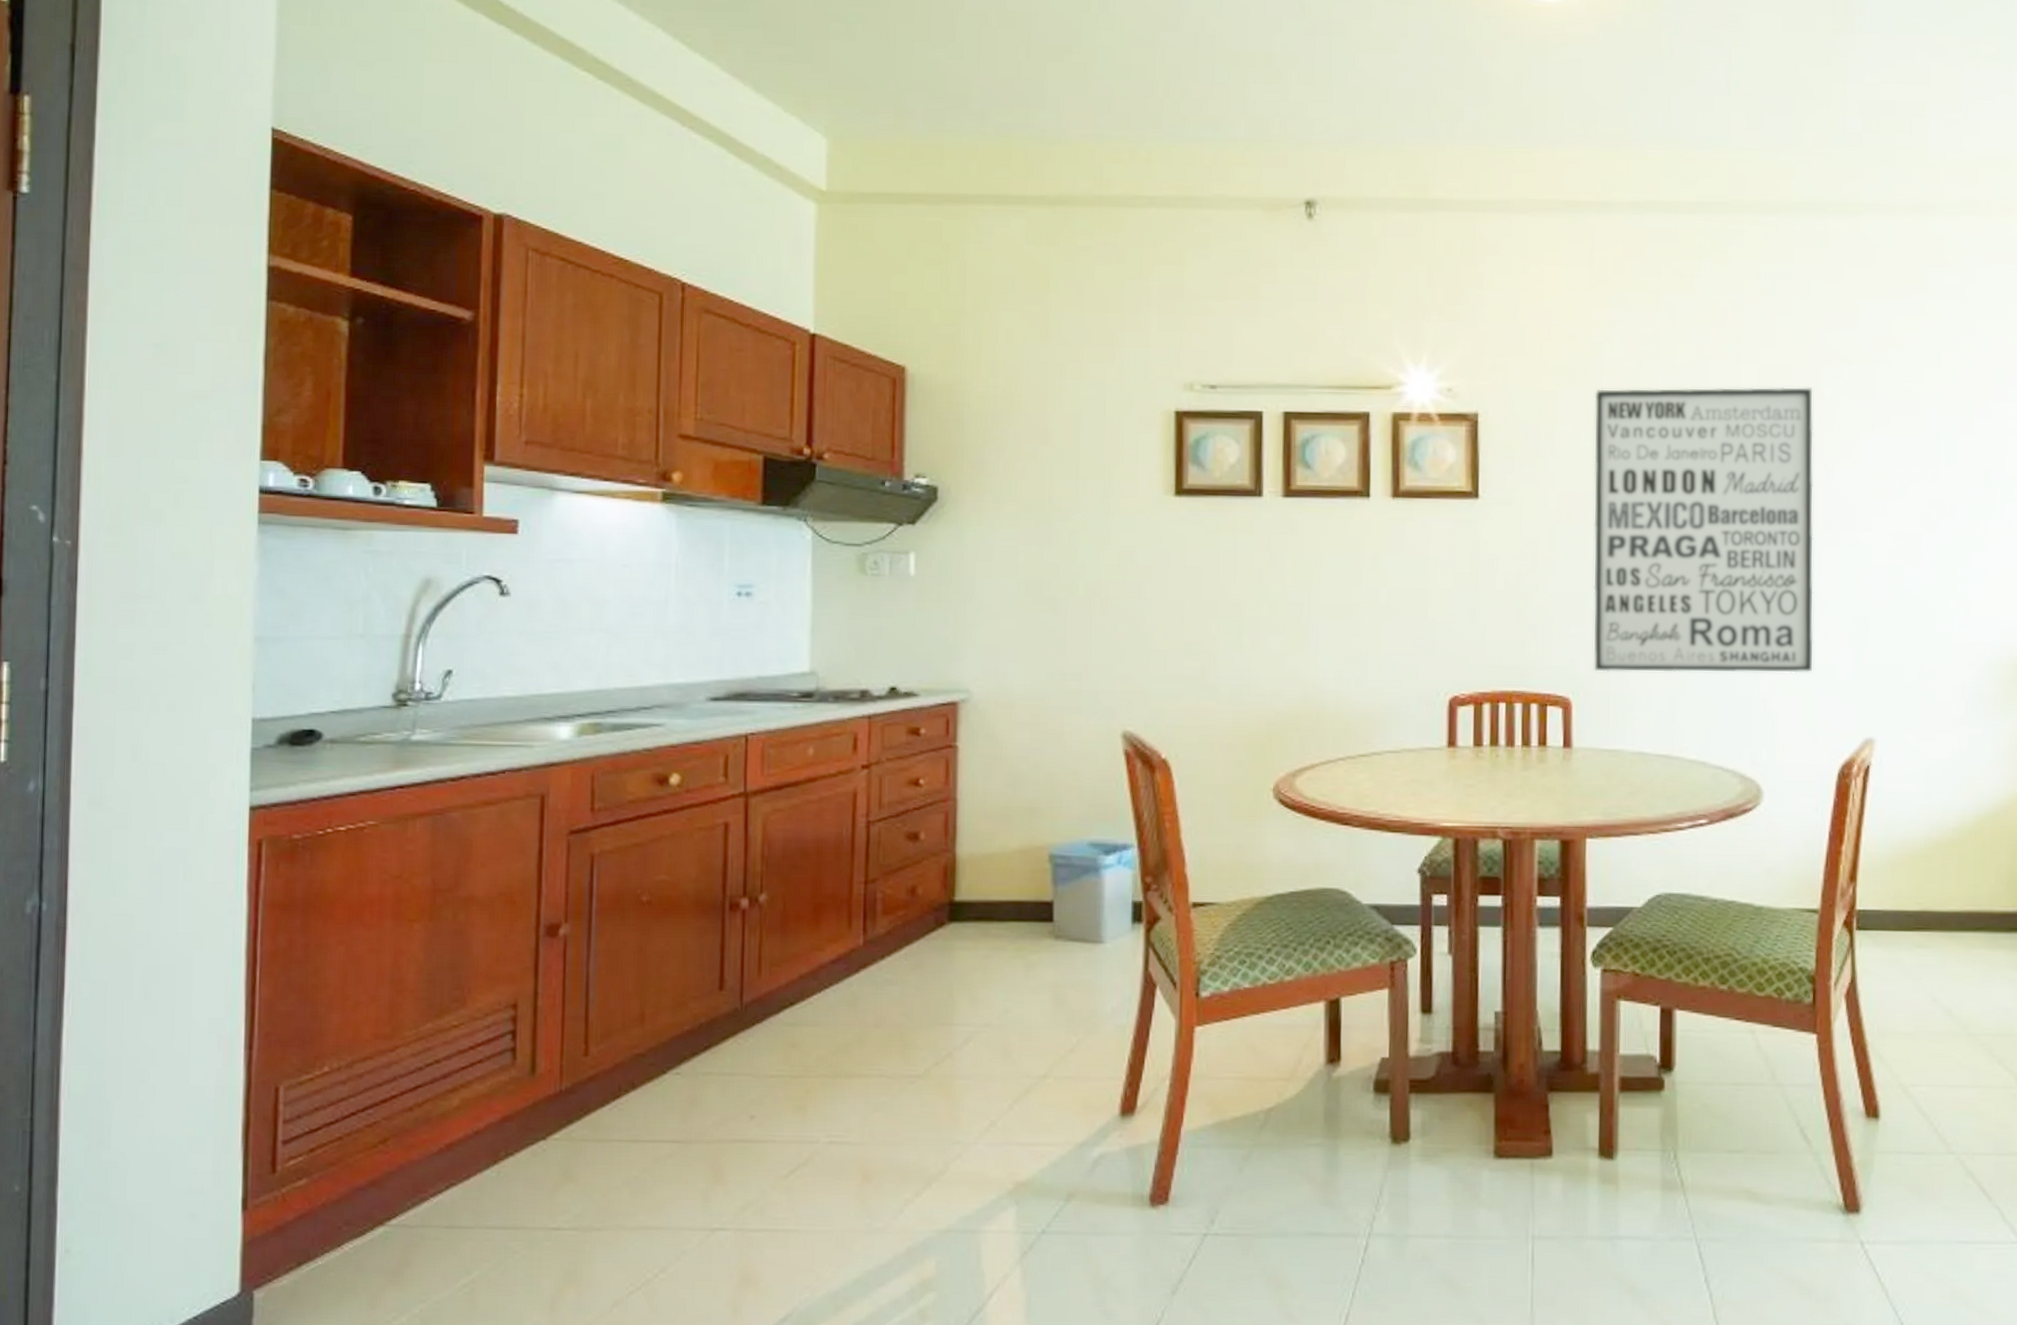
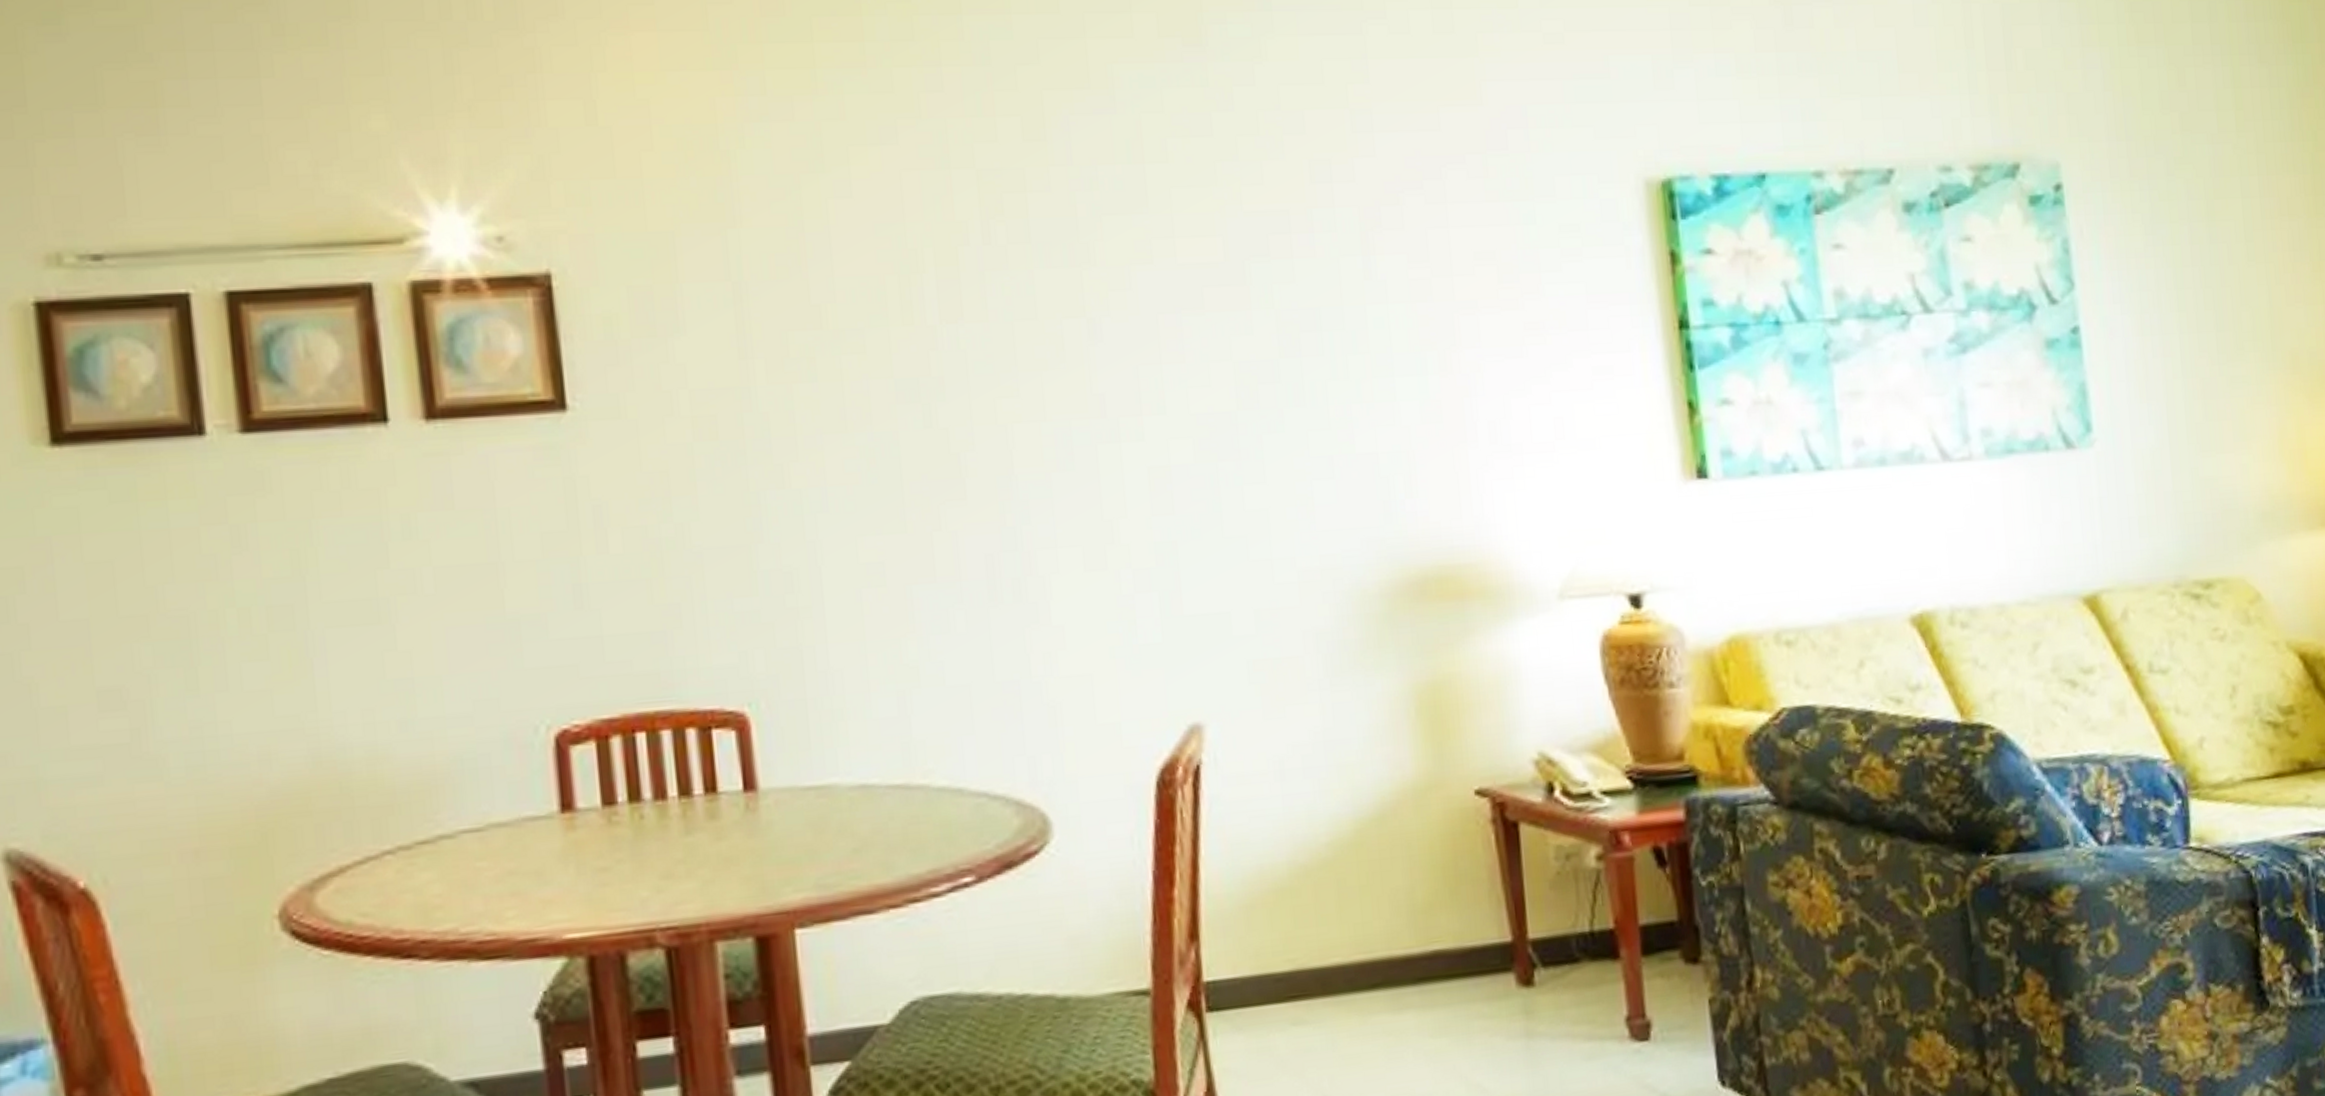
wall art: present [1593,386,1814,673] -> none [732,202,1106,667]

